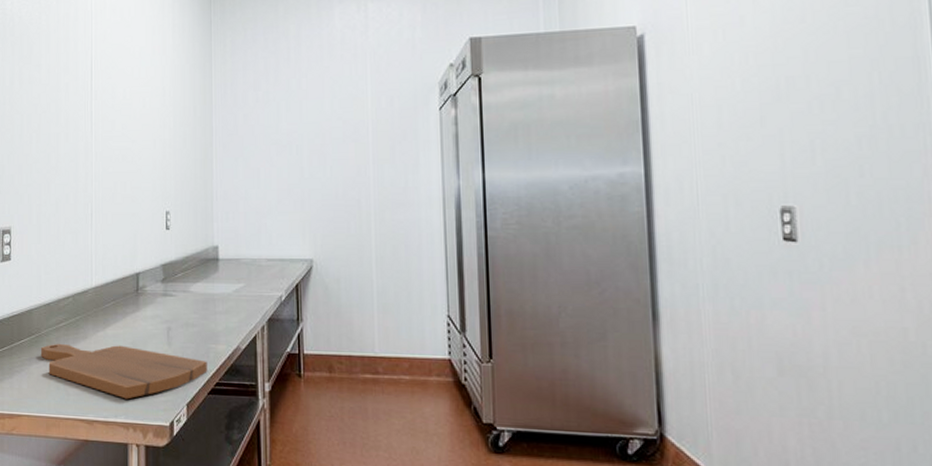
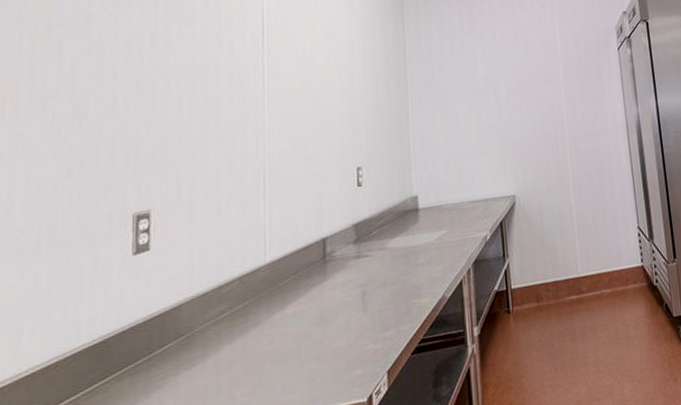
cutting board: present [40,343,208,400] -> none [193,318,410,385]

